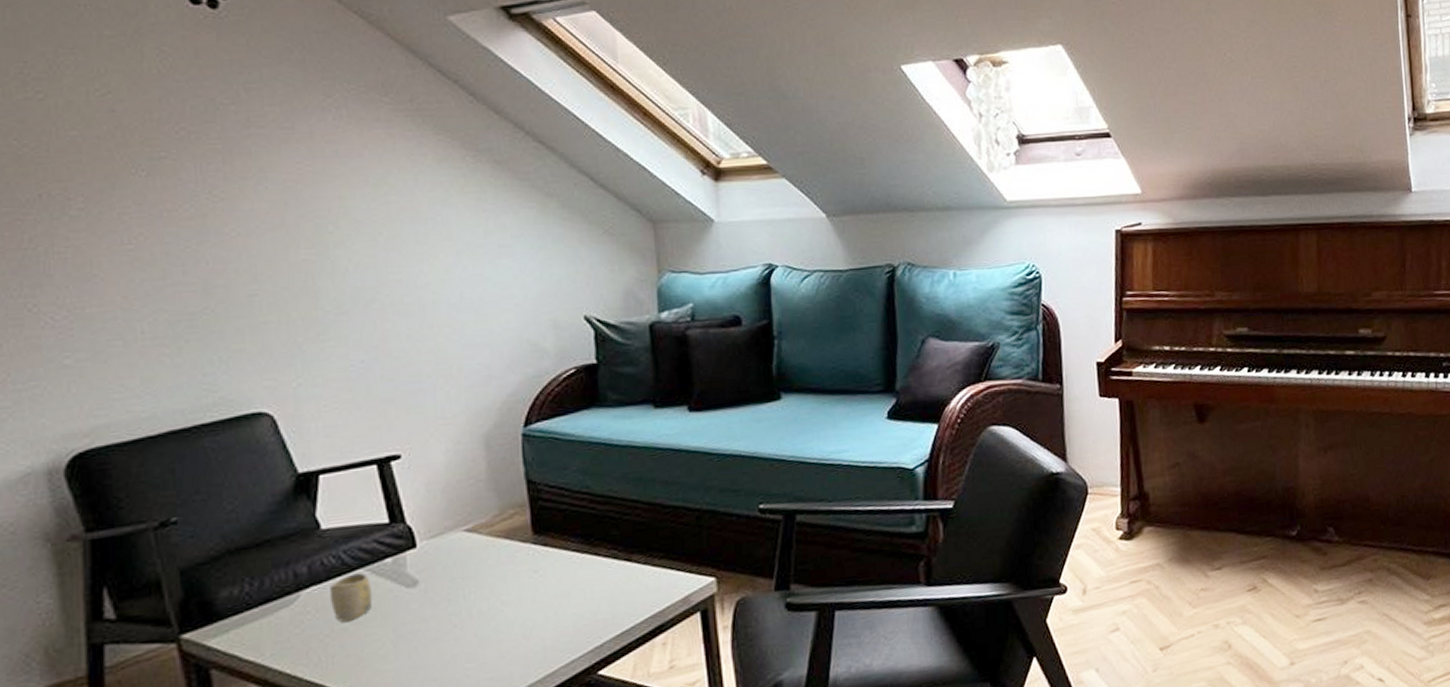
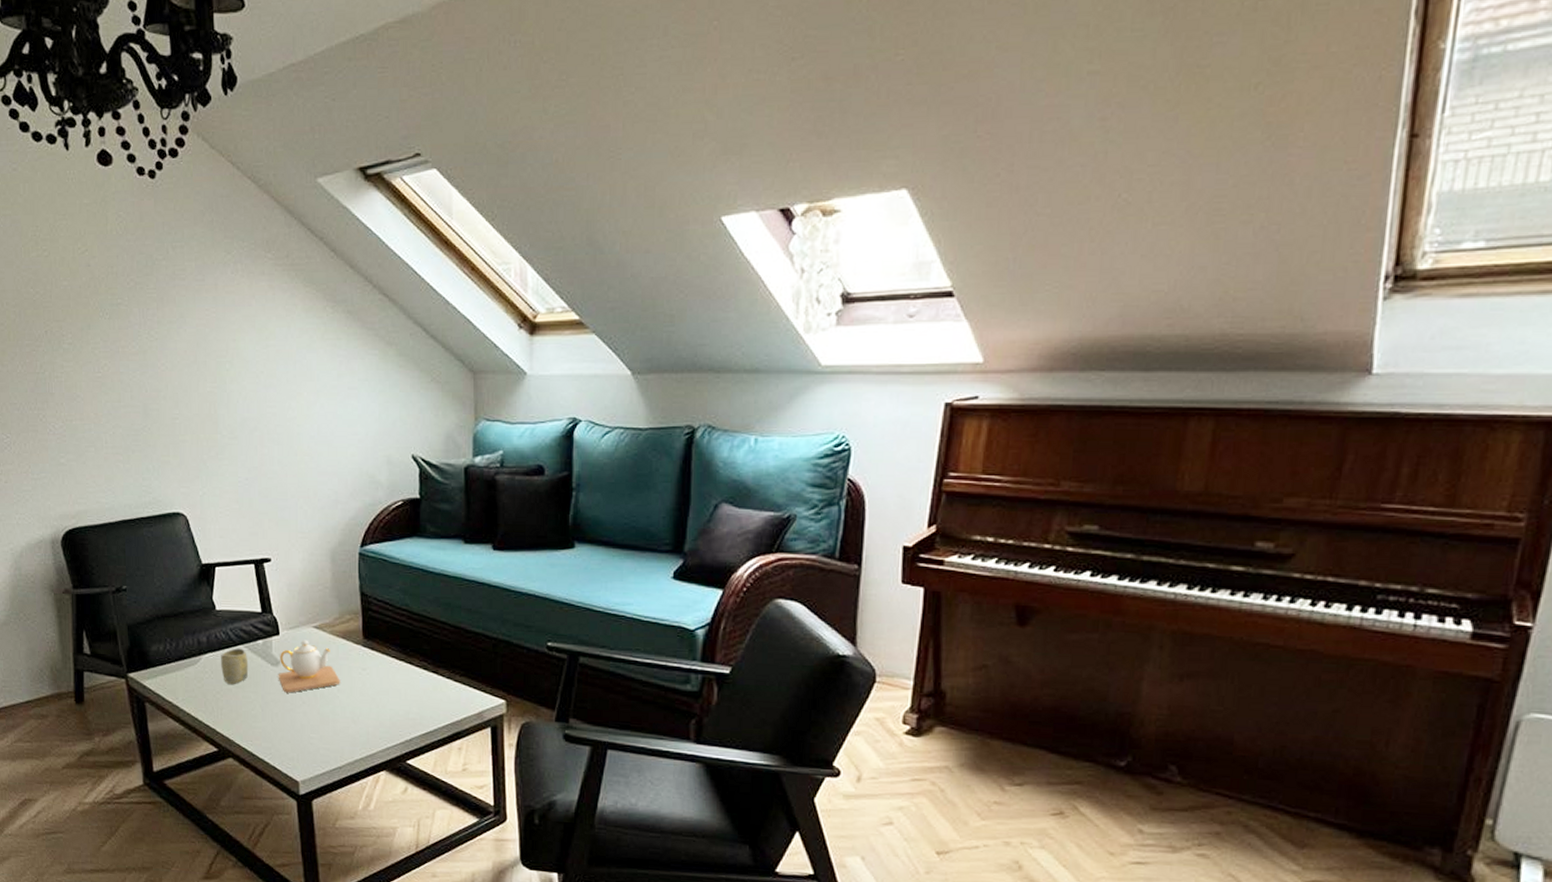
teapot: none [416,547,505,619] -> present [278,639,340,693]

